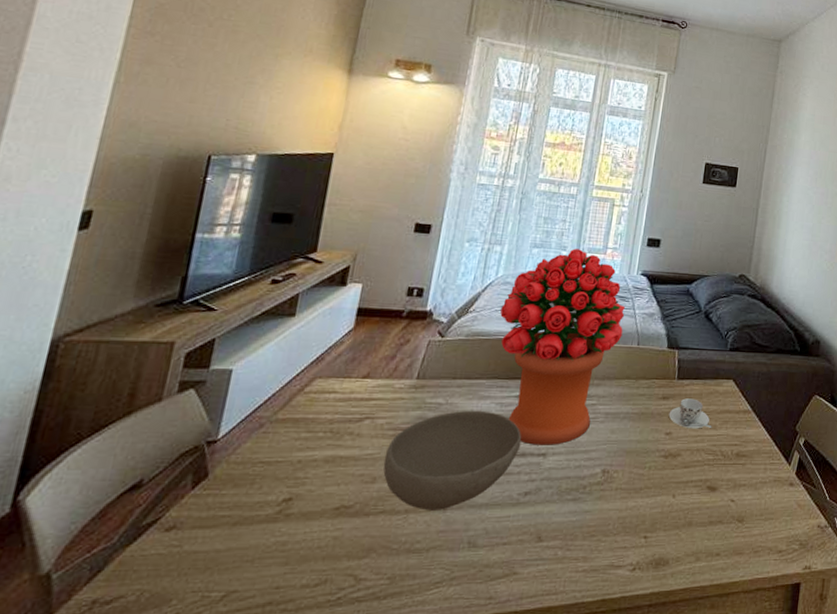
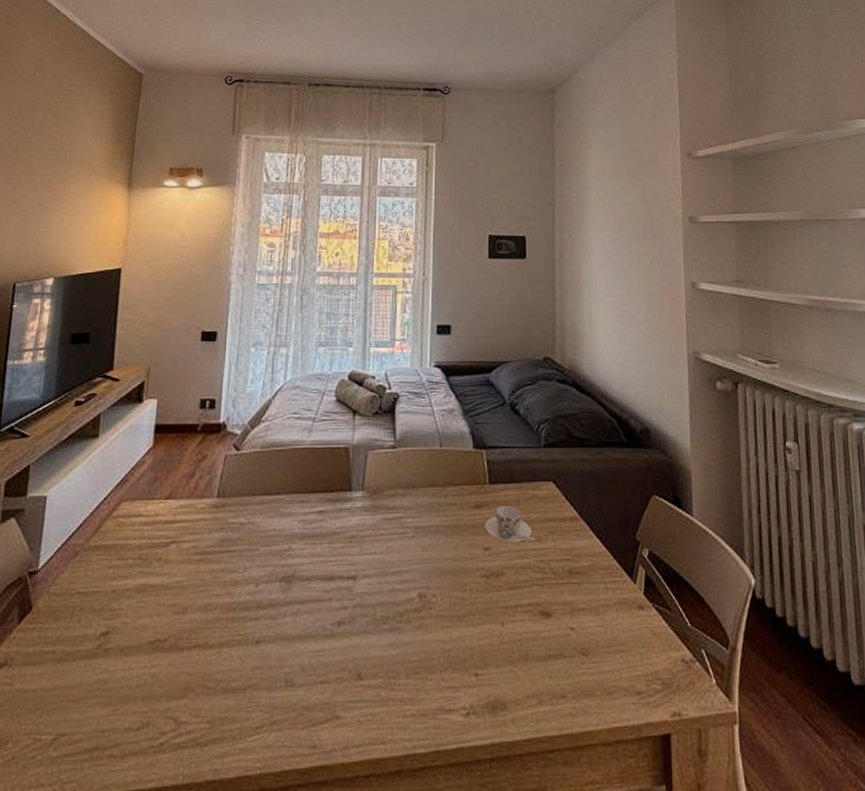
bowl: present [383,411,522,511] -> none [192,530,329,644]
bouquet: present [500,248,625,445] -> none [292,344,422,567]

